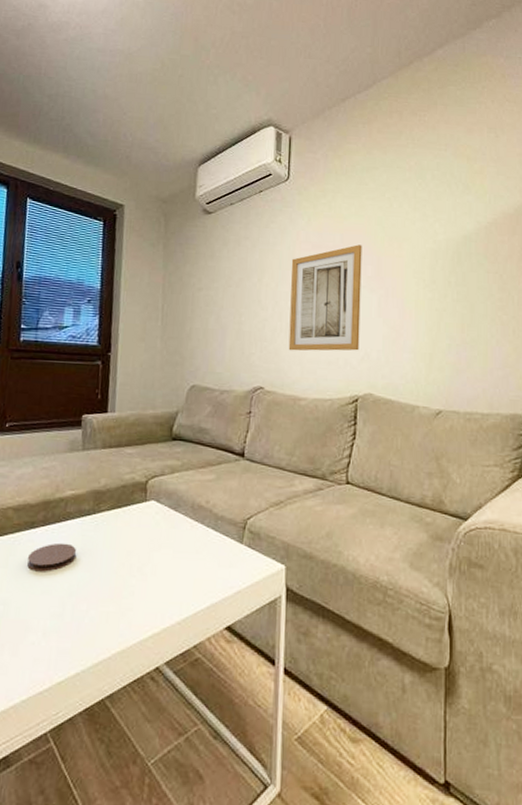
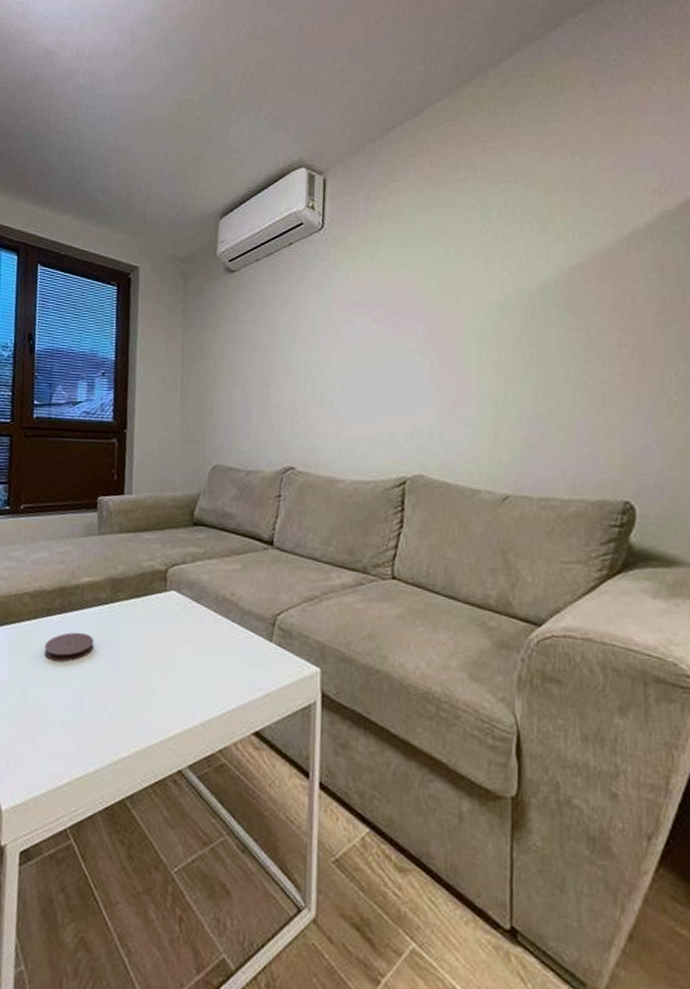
wall art: present [288,244,362,351] -> none [323,301,411,426]

